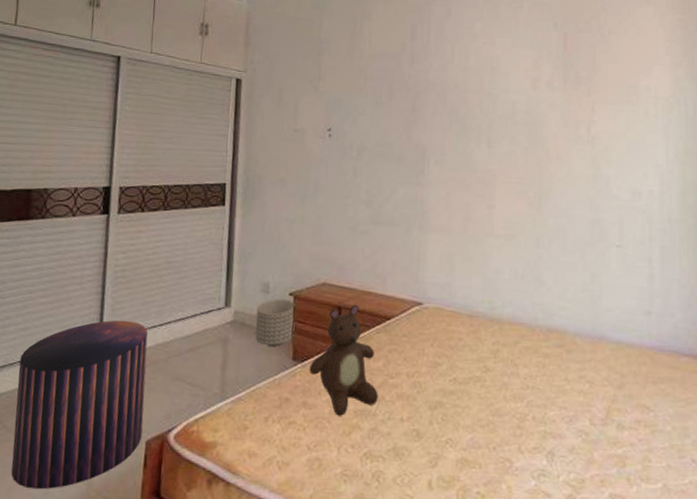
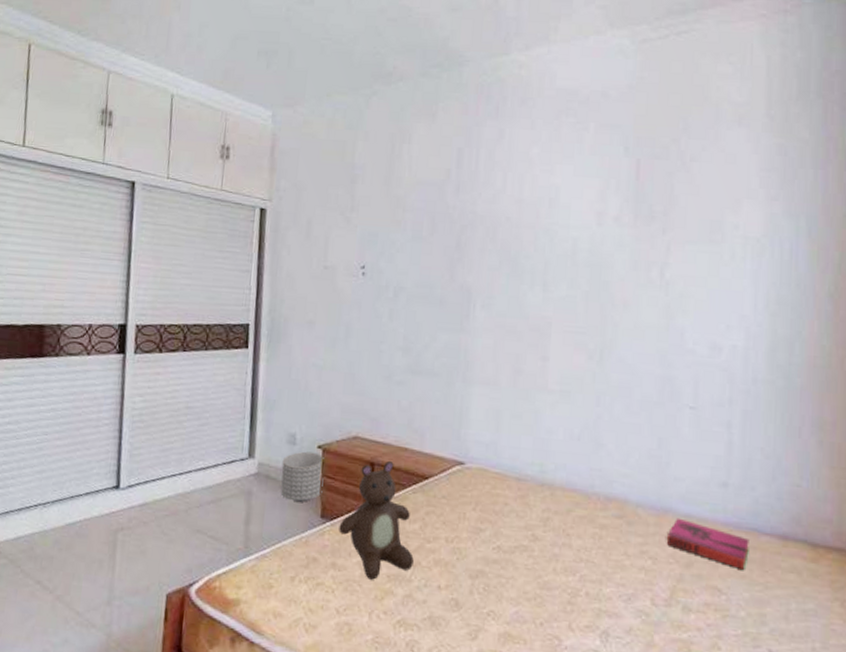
pouf: present [11,320,148,490] -> none [30,466,168,637]
hardback book: none [601,344,671,388] -> present [666,517,749,570]

